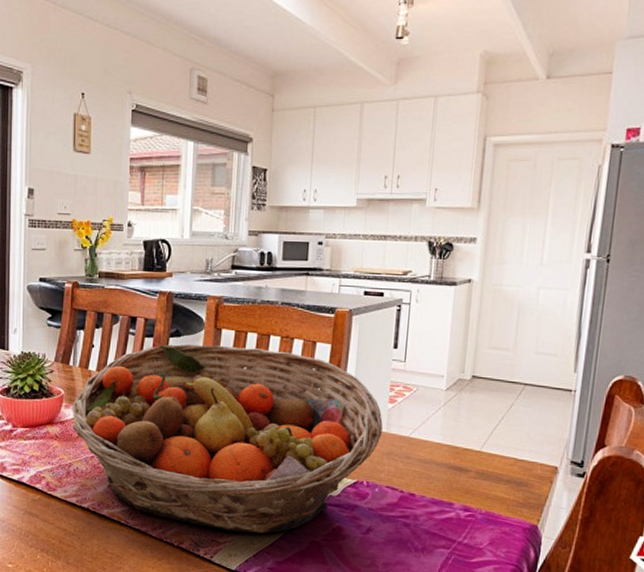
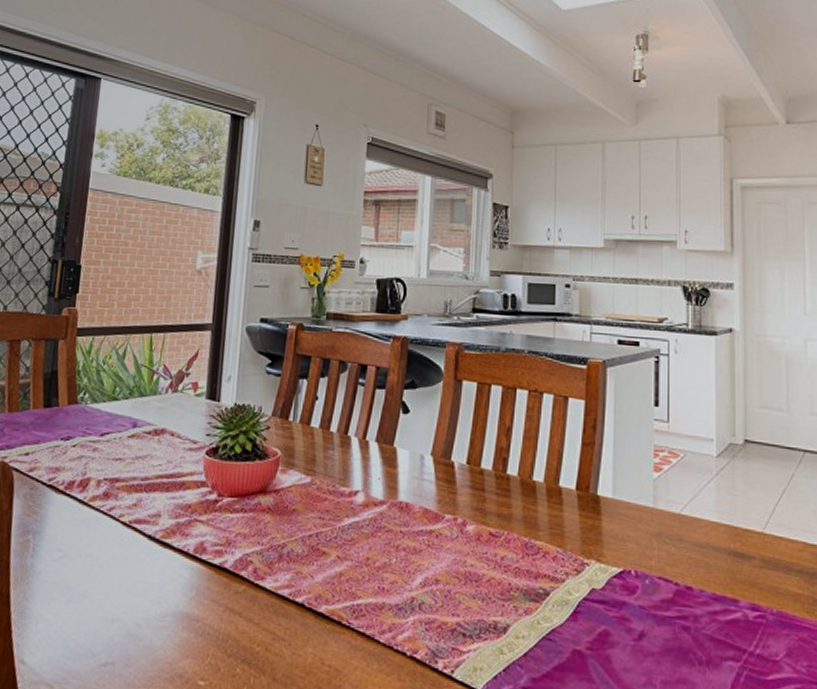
fruit basket: present [72,344,383,534] -> none [289,397,648,640]

